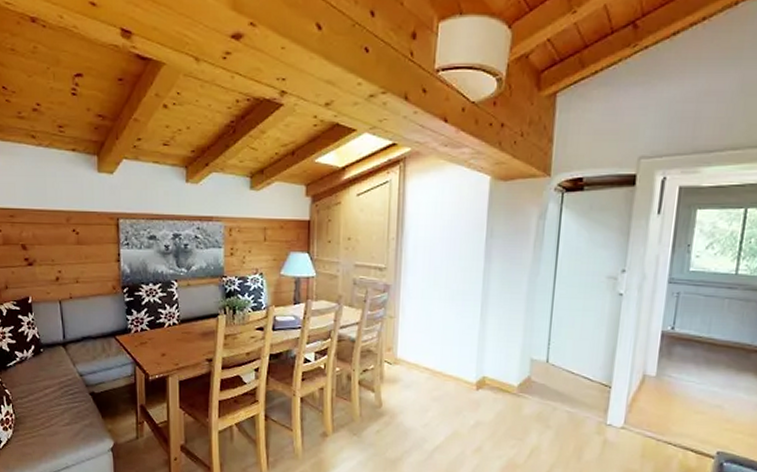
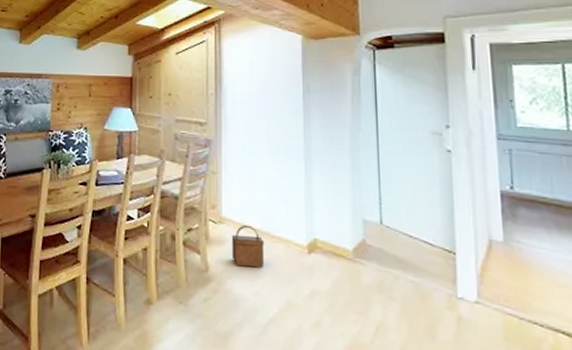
handbag: none [404,365,436,404] -> present [231,224,265,268]

